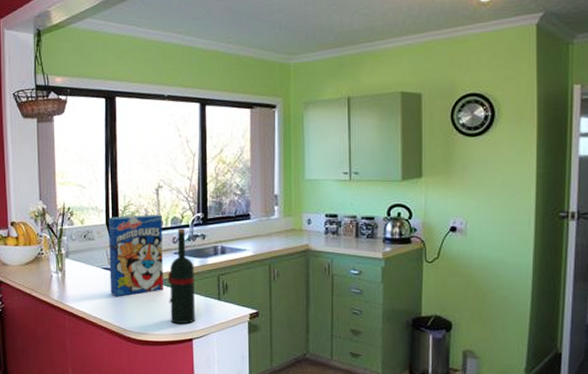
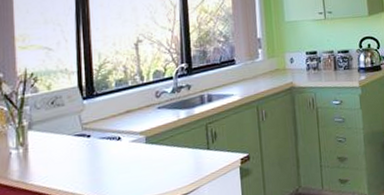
cereal box: present [108,214,163,297] -> none [80,69,147,165]
wine bottle: present [168,228,195,325] -> none [152,81,184,183]

